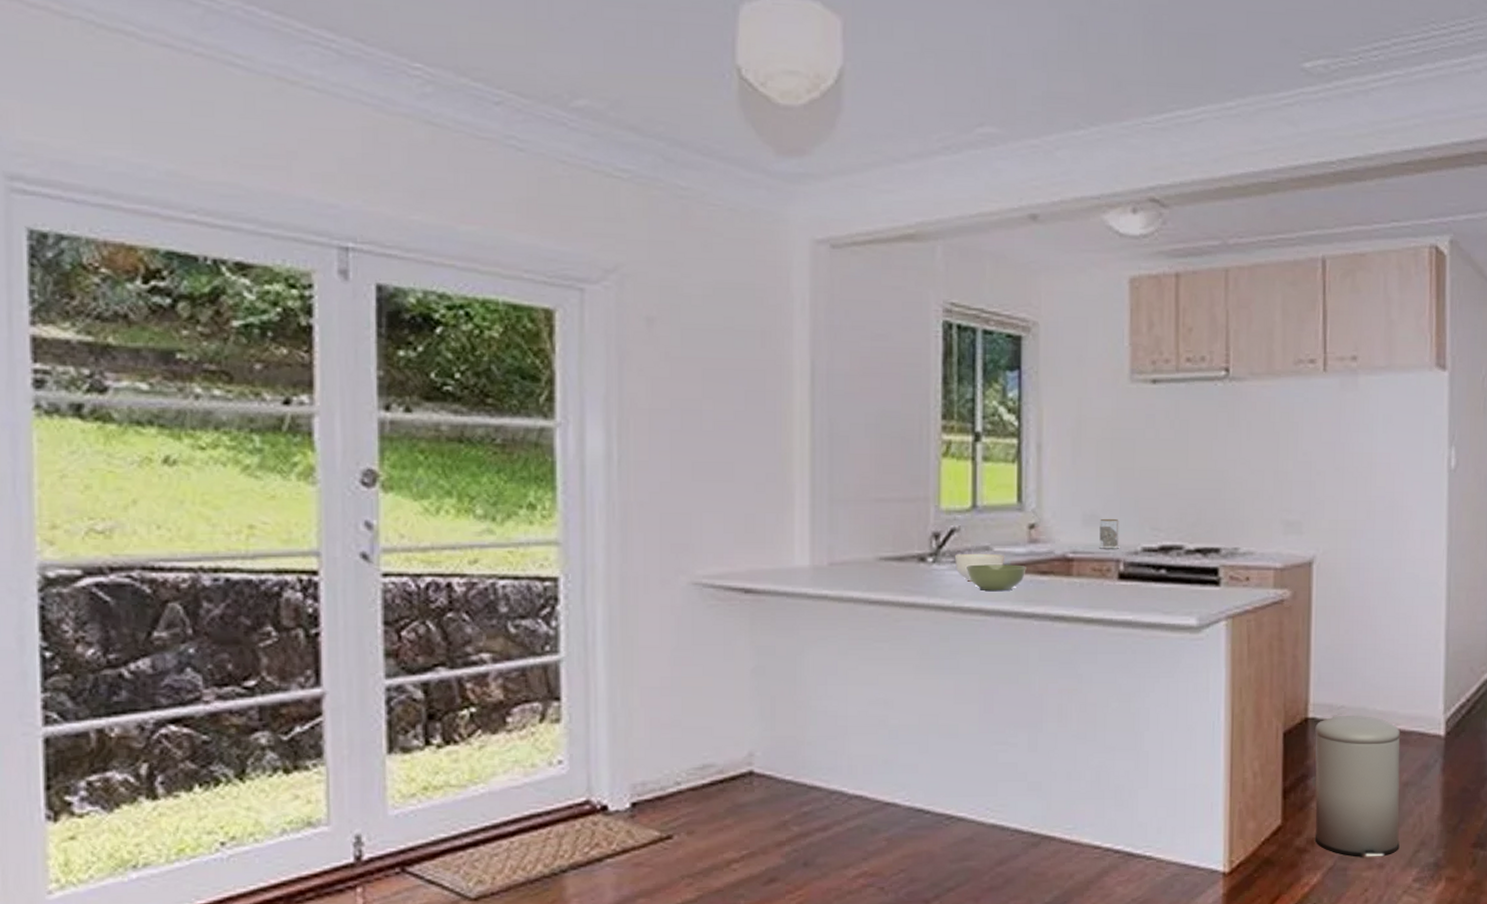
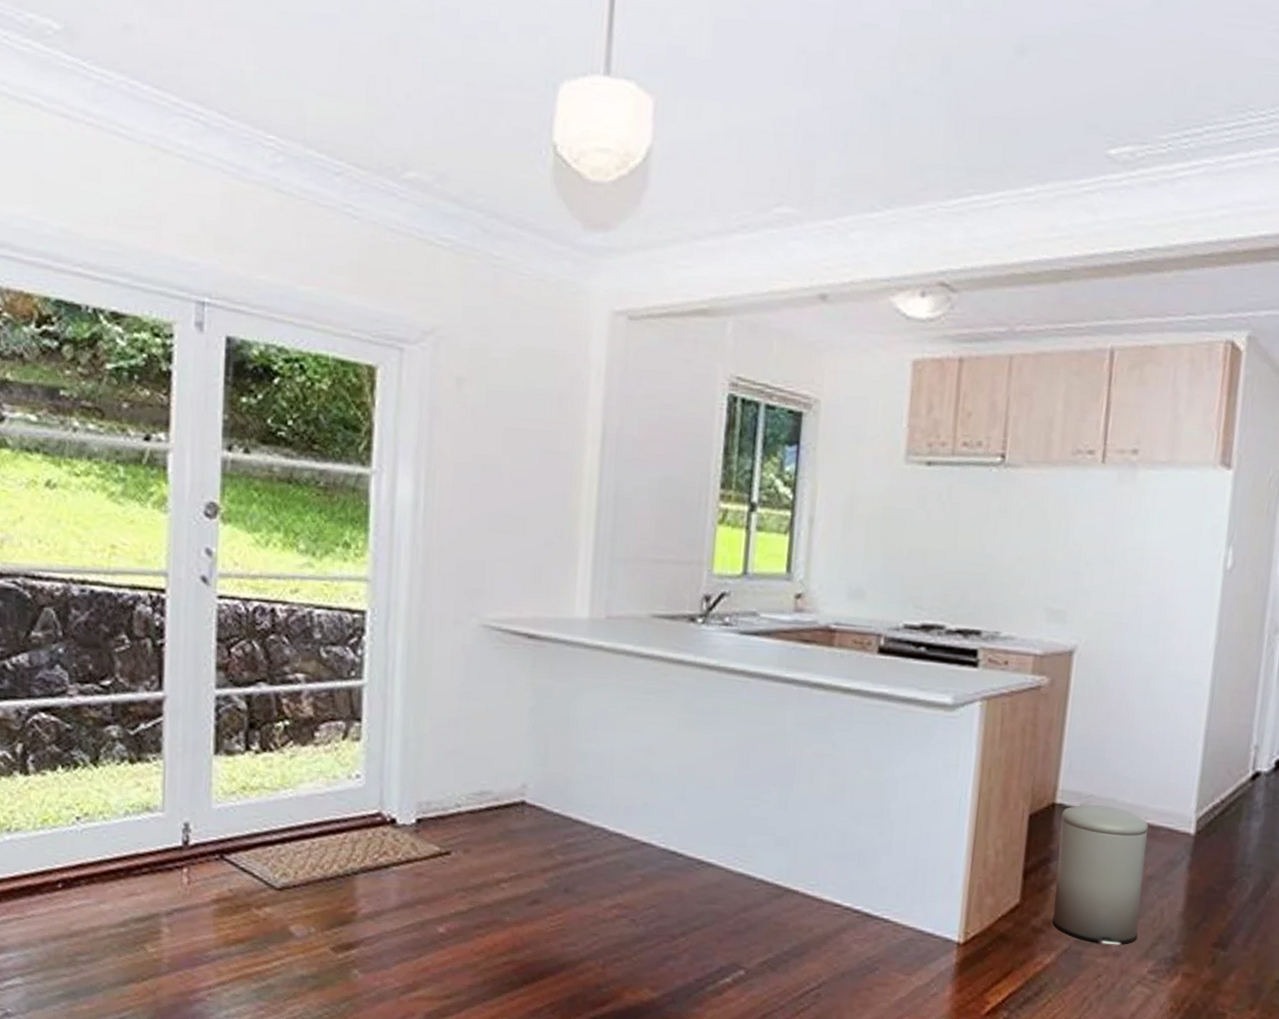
bowl: present [954,553,1005,582] -> none [722,617,771,644]
bowl: present [967,564,1026,590] -> none [733,628,790,656]
jar: present [1099,518,1119,549] -> none [862,593,884,624]

